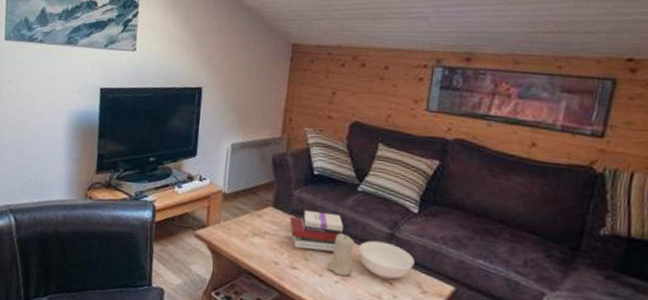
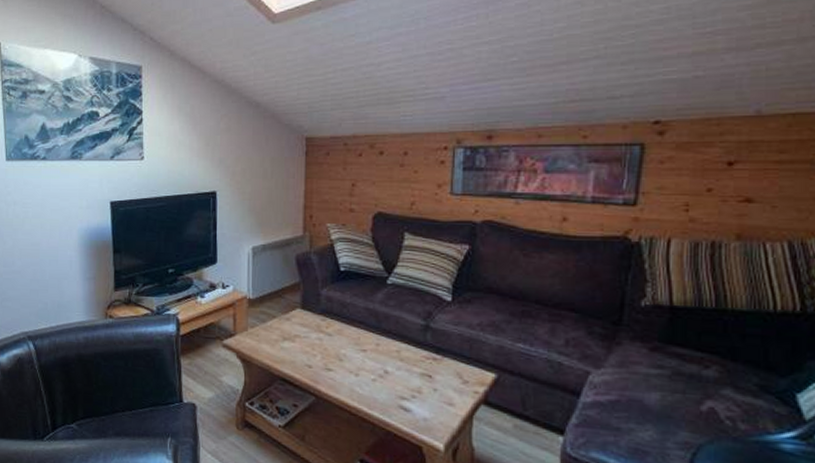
books: present [289,210,344,252] -> none [319,308,377,350]
candle: present [327,233,355,277] -> none [363,329,389,374]
bowl: present [358,240,415,280] -> none [393,333,452,373]

